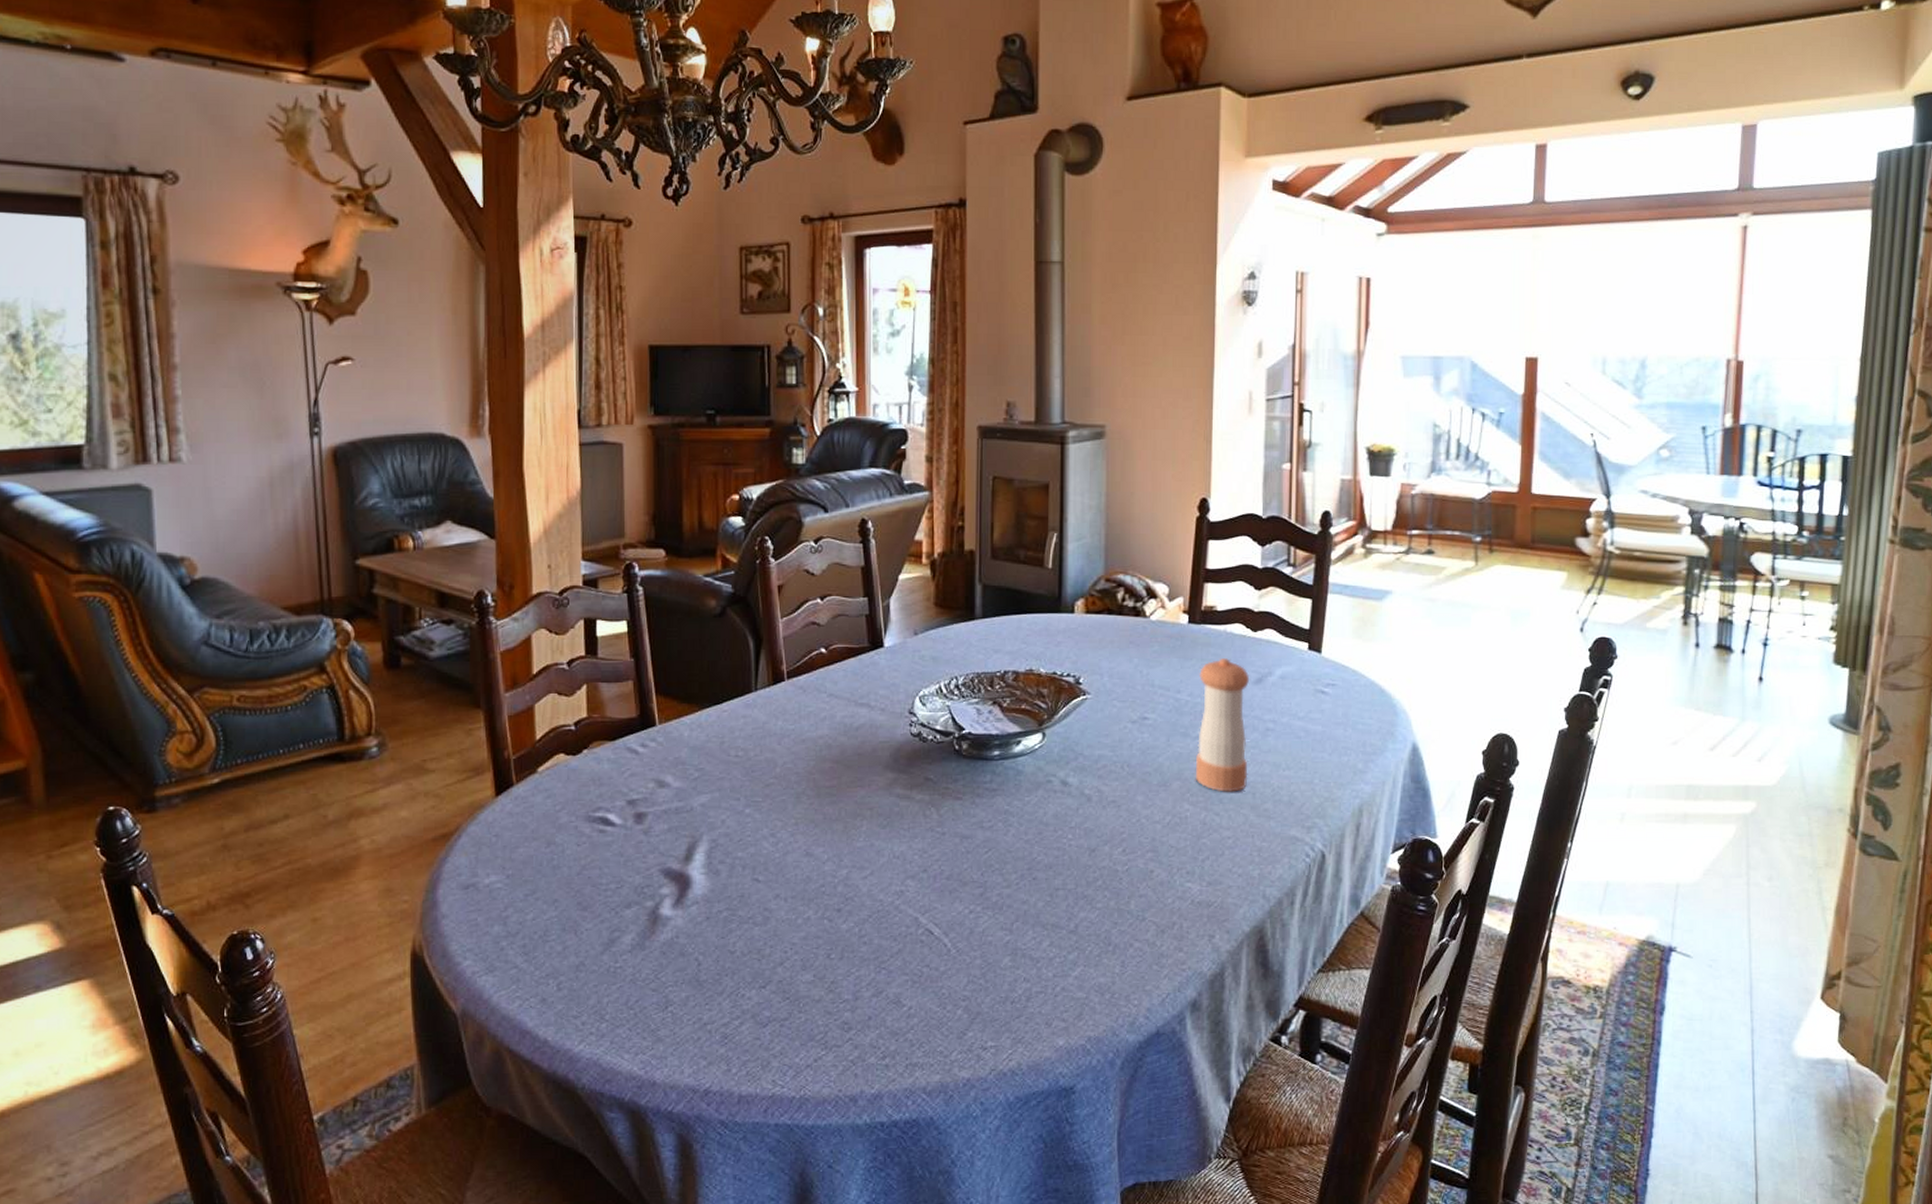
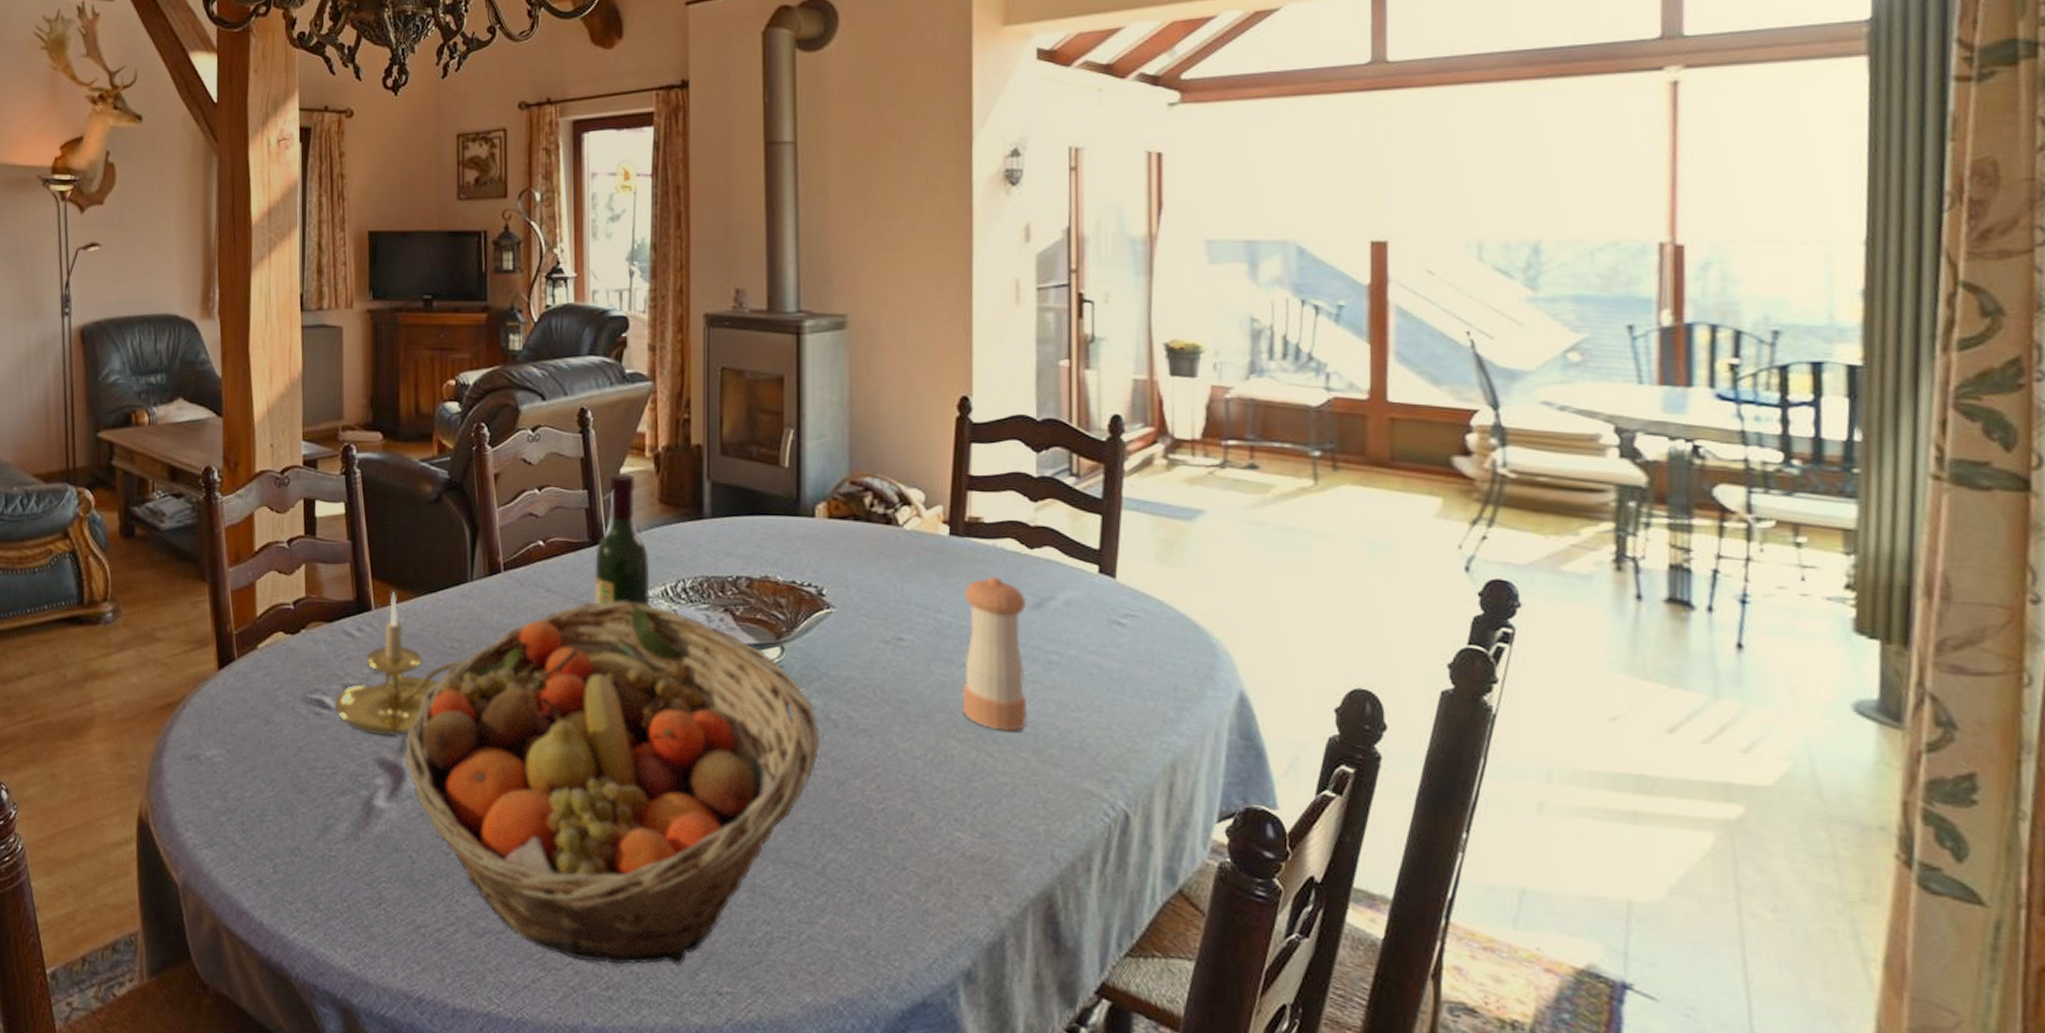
candle holder: none [619,706,747,847] -> present [334,592,463,736]
fruit basket: none [688,699,1075,1035] -> present [403,600,820,965]
wine bottle: none [873,579,926,705] -> present [593,472,650,605]

